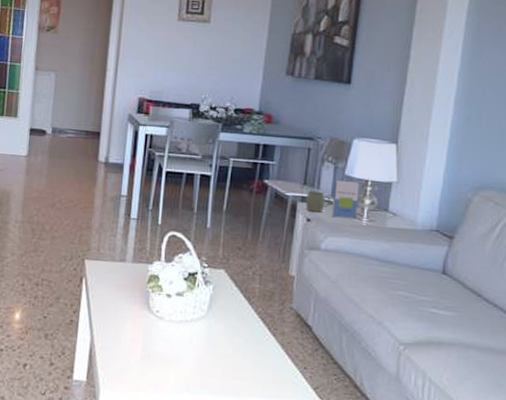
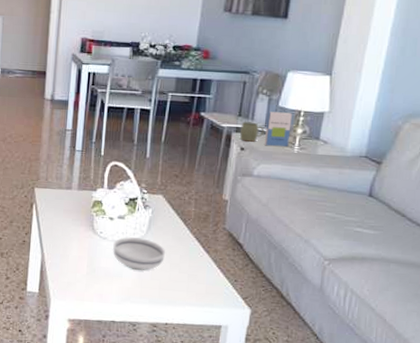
bowl: none [170,317,229,355] -> present [113,237,166,270]

